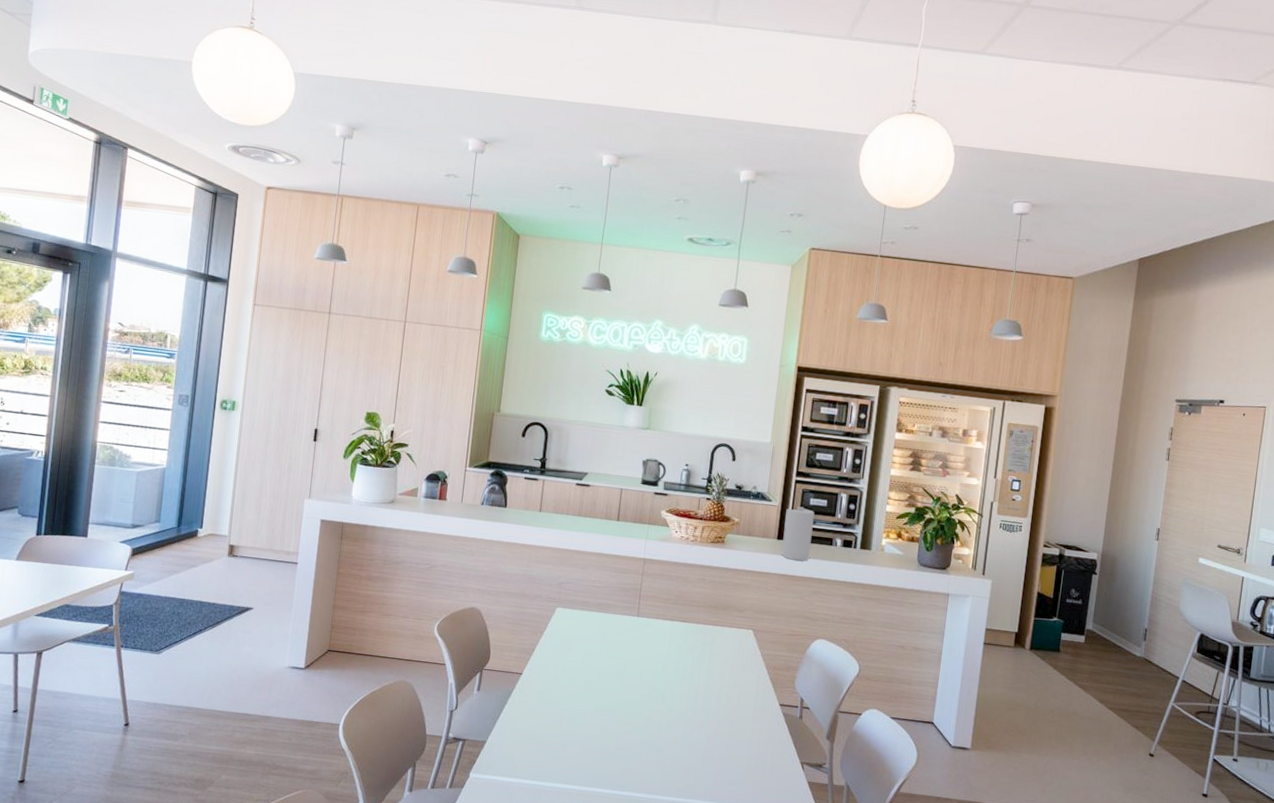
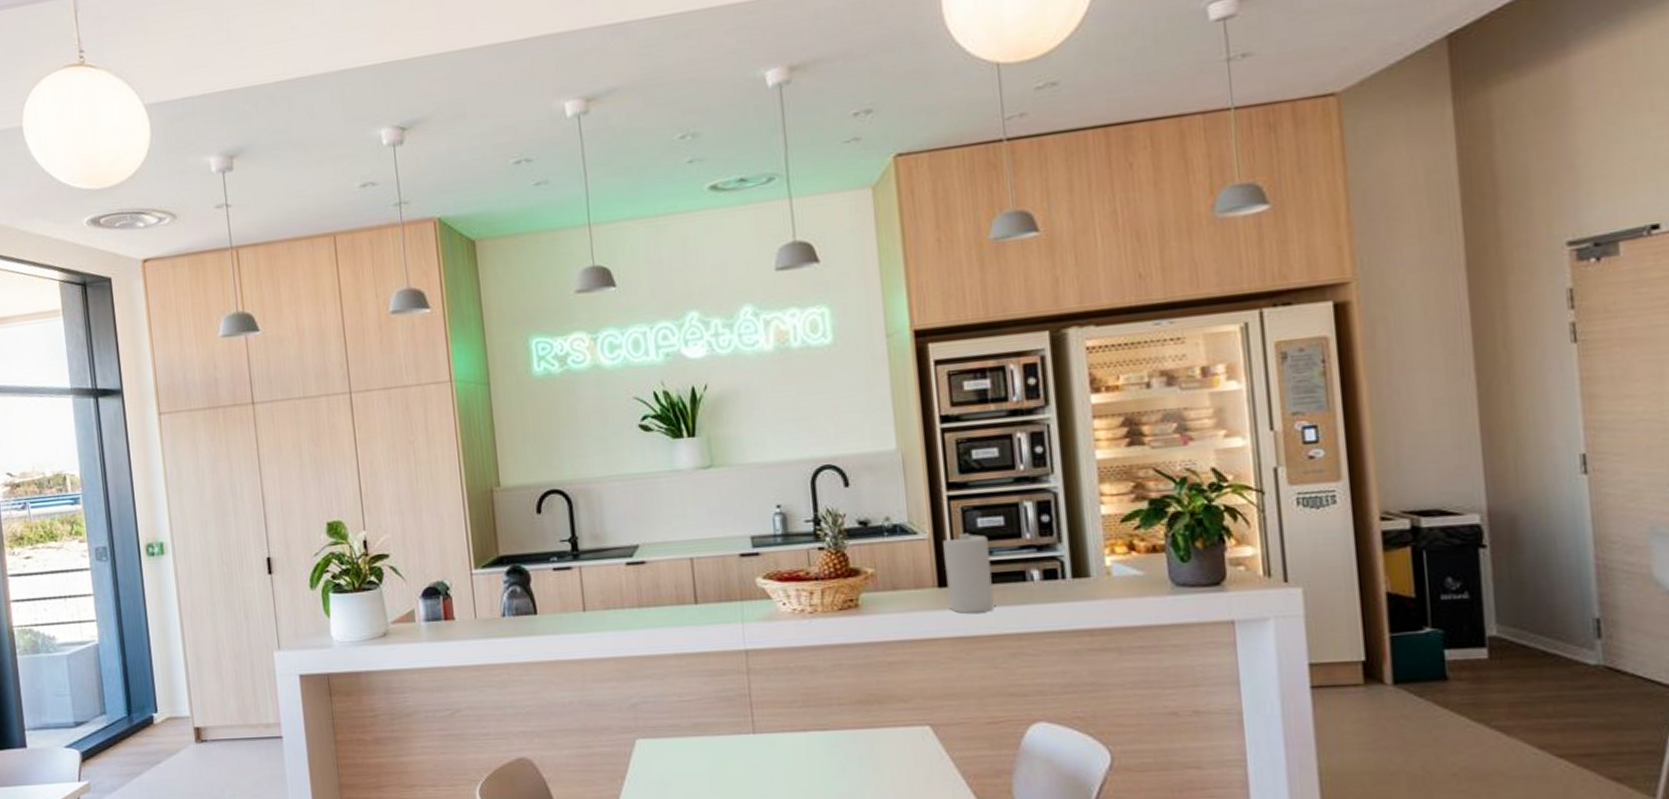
kettle: present [640,458,667,487] -> none [711,506,751,547]

